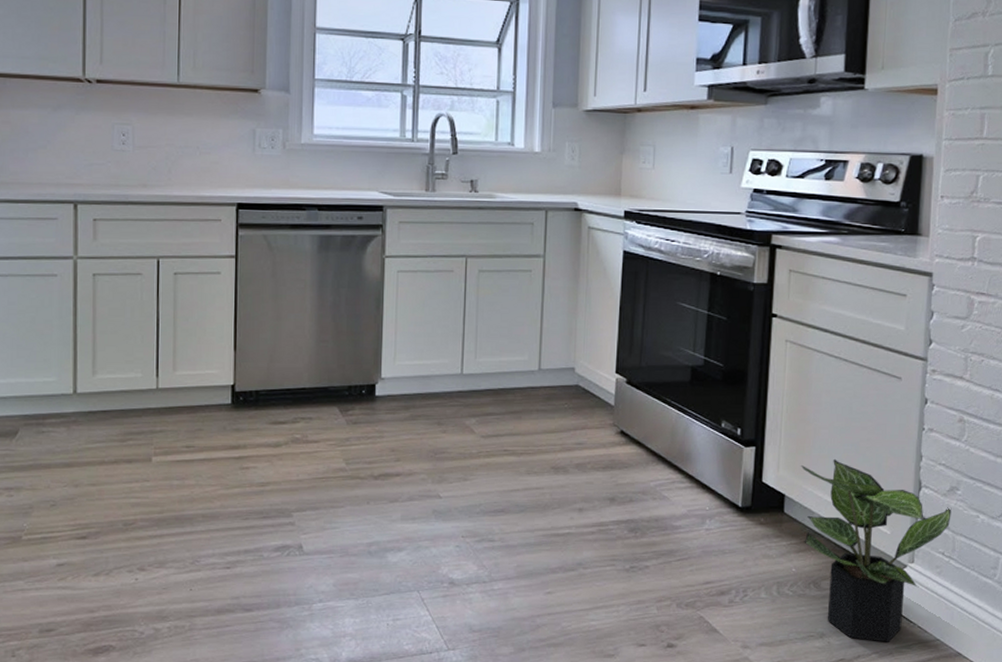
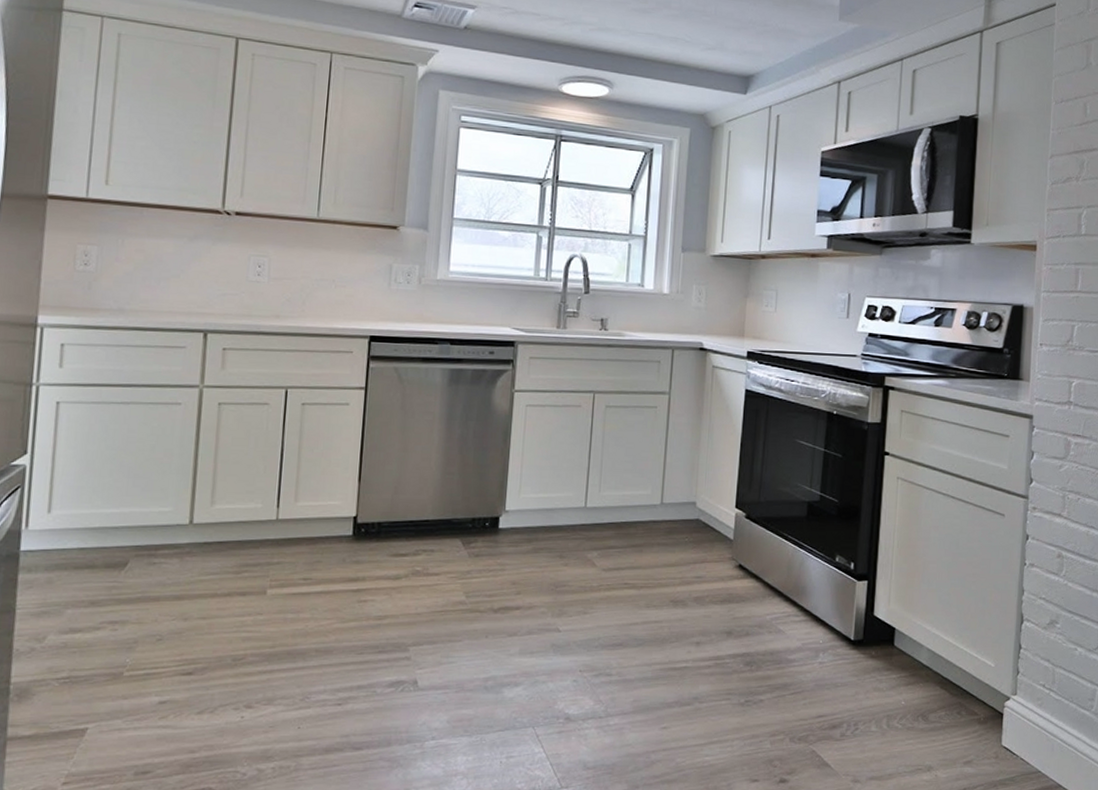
potted plant: present [800,458,952,642] -> none [910,592,1052,775]

